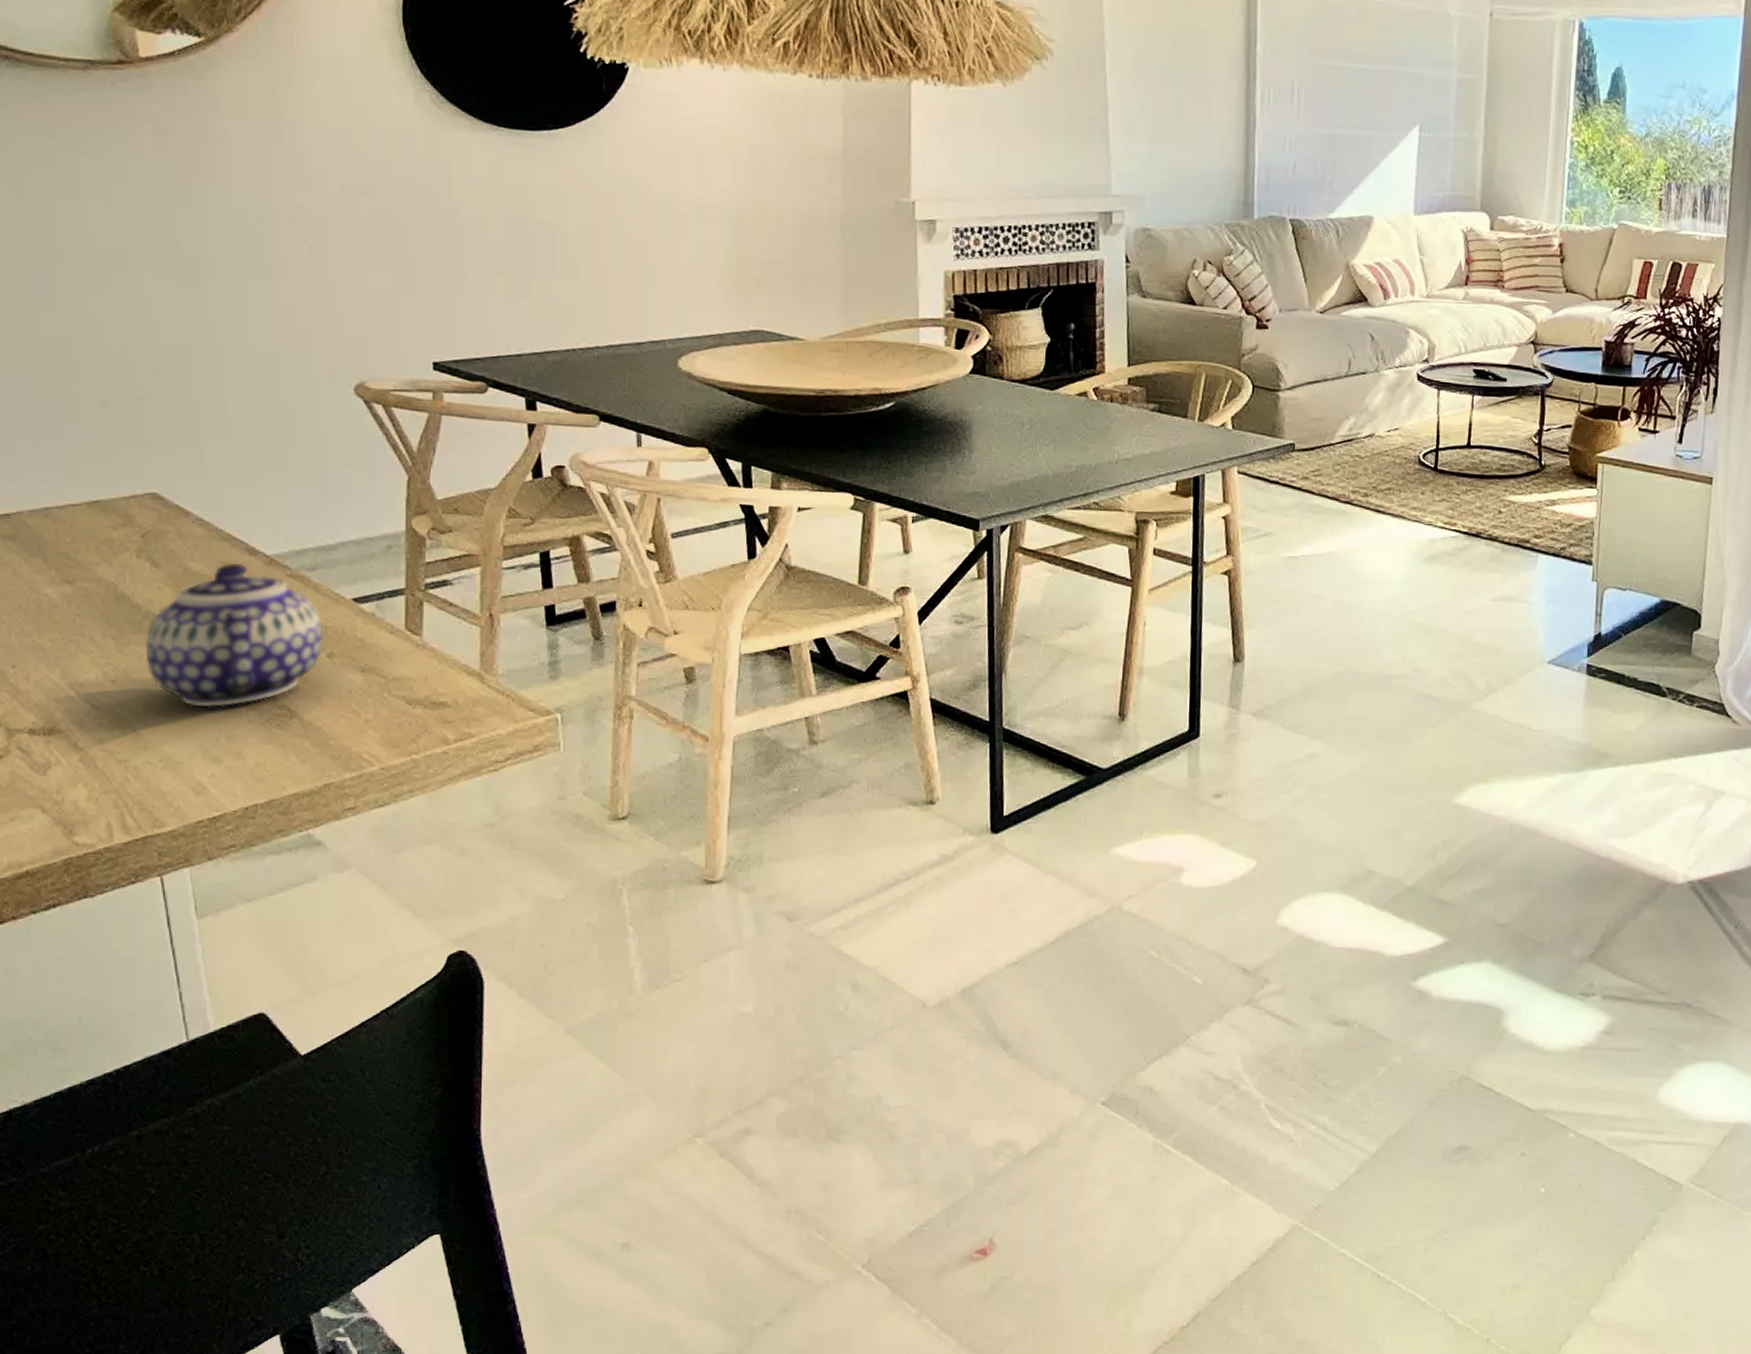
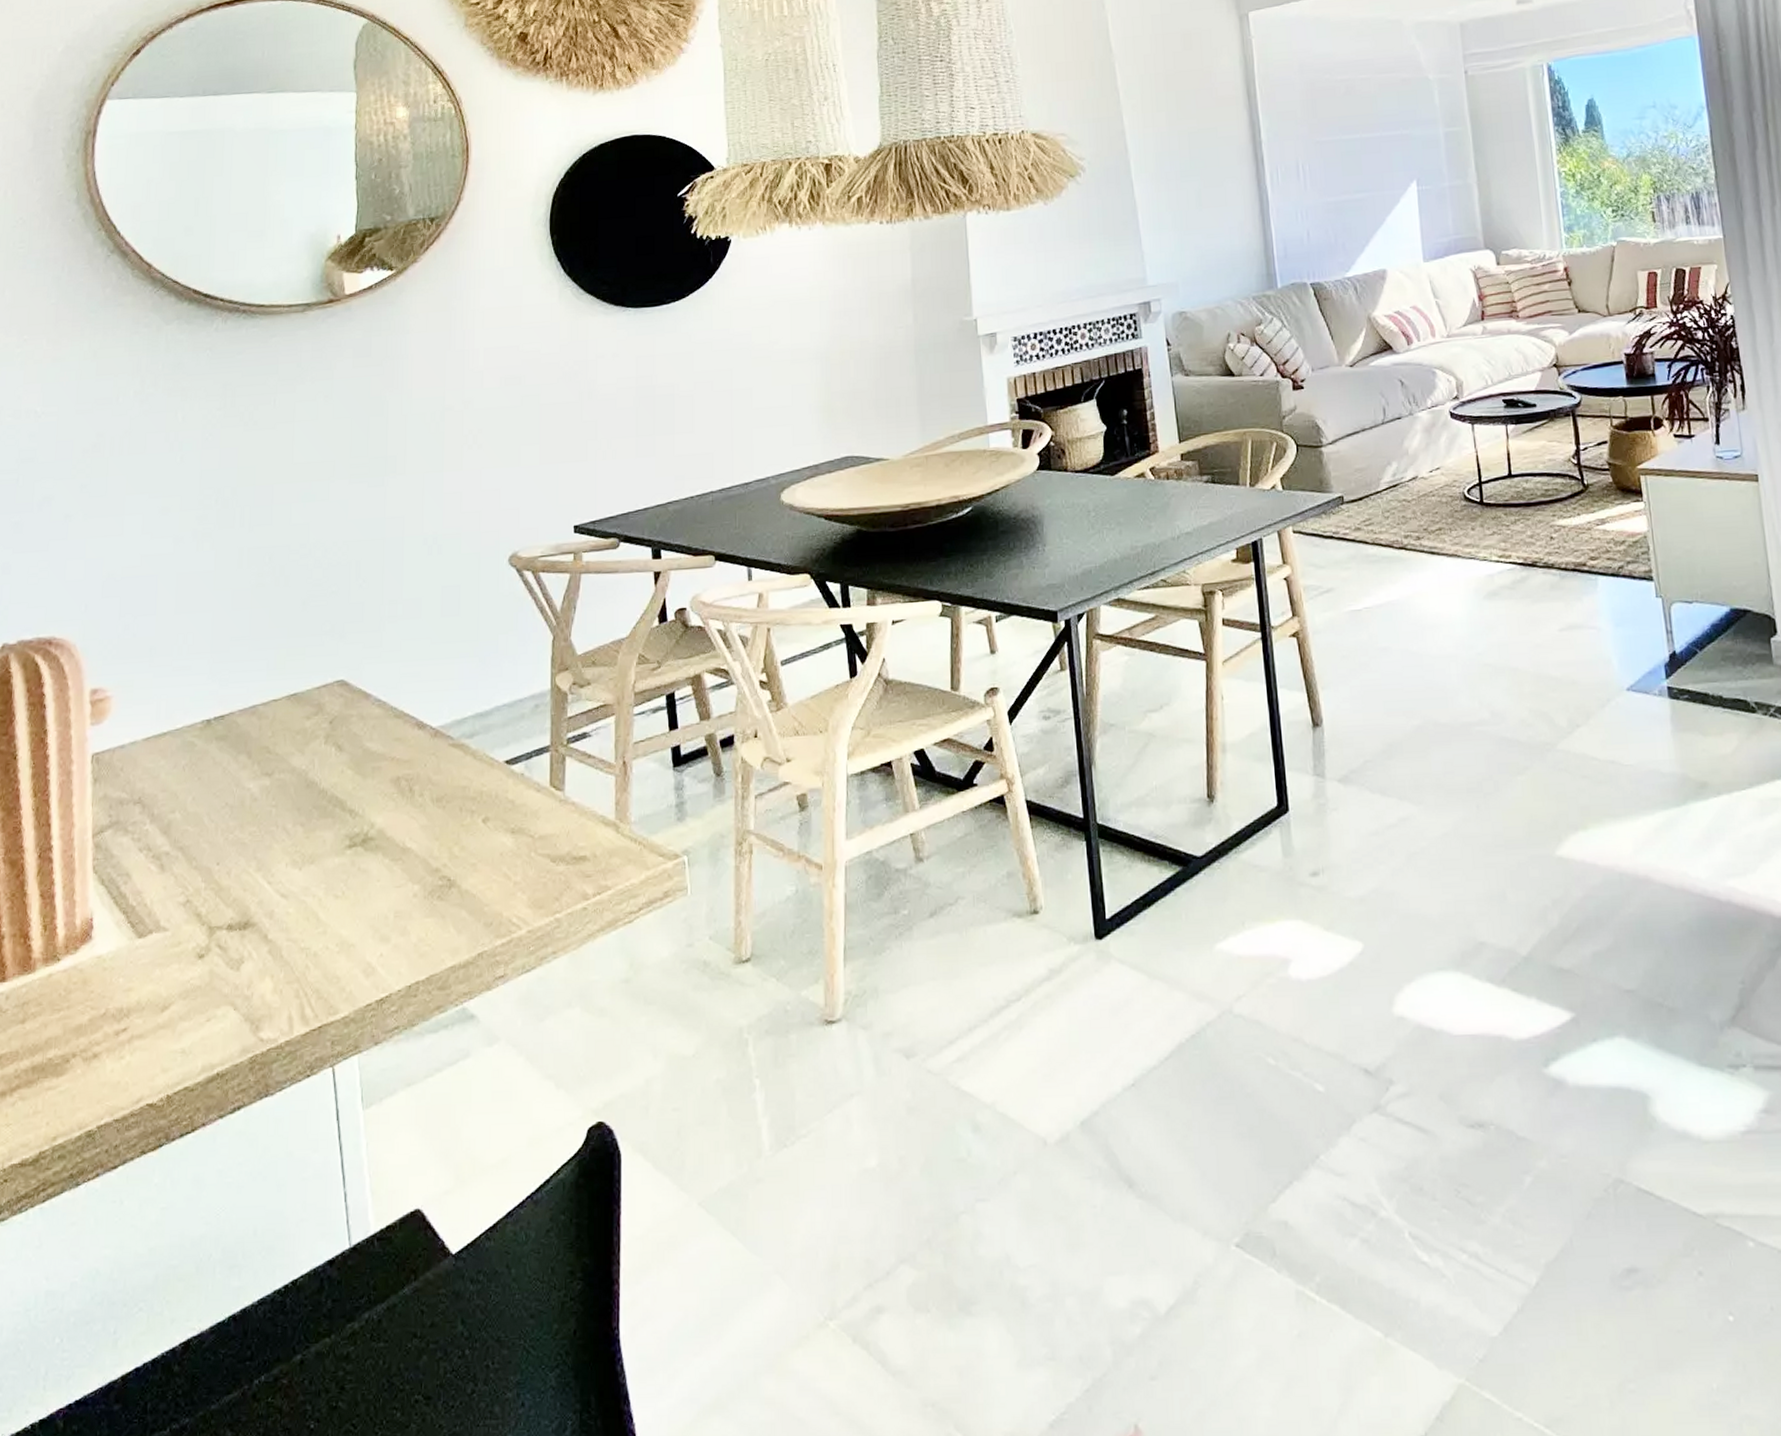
teapot: present [145,563,324,708] -> none [328,738,480,887]

